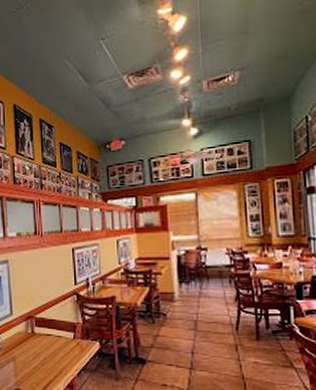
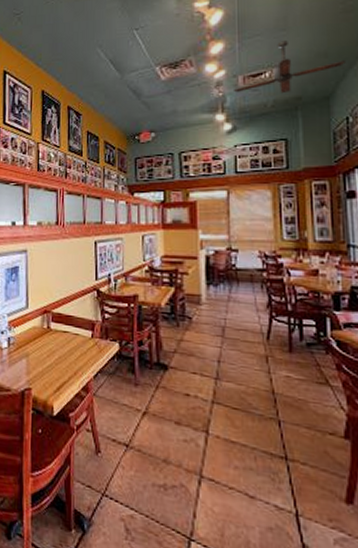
ceiling fan: none [199,44,304,97] -> present [234,41,346,94]

